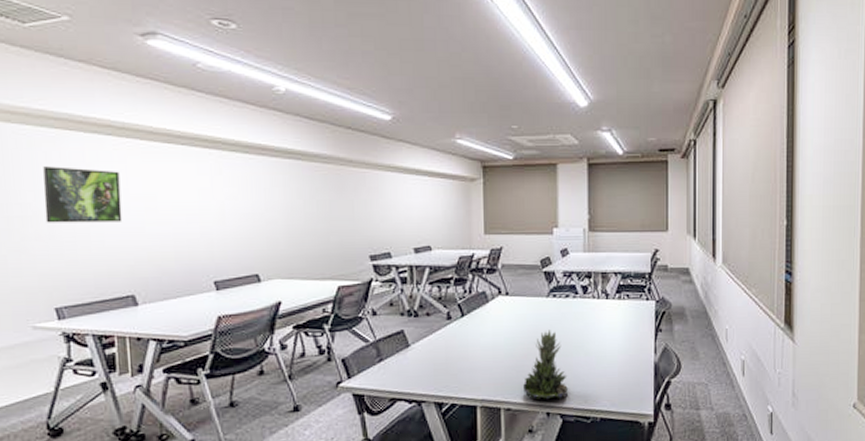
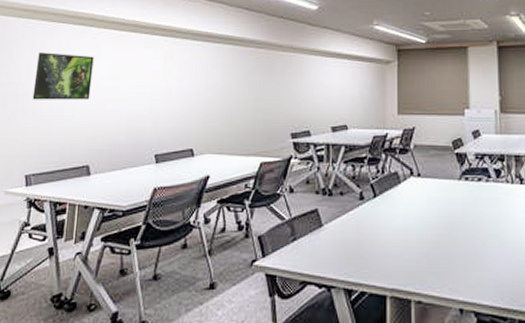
succulent plant: present [523,330,568,400] -> none [435,215,482,295]

